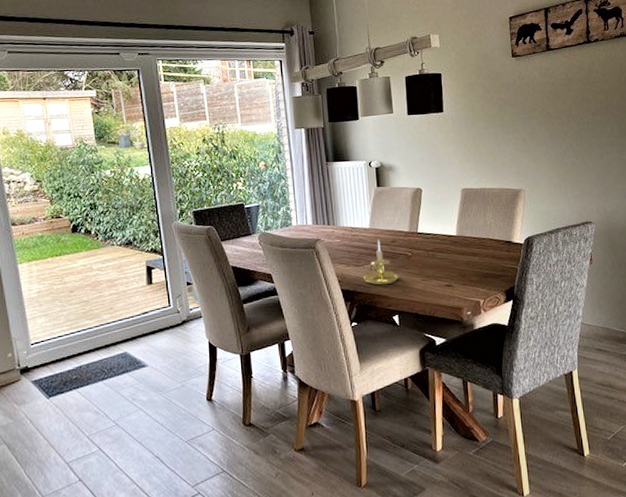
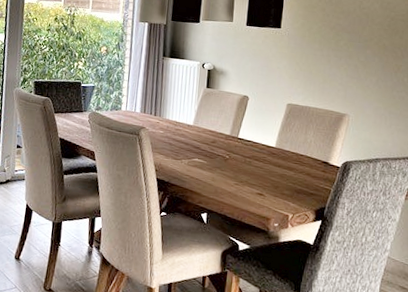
candle holder: present [364,239,400,285] -> none [180,137,214,182]

